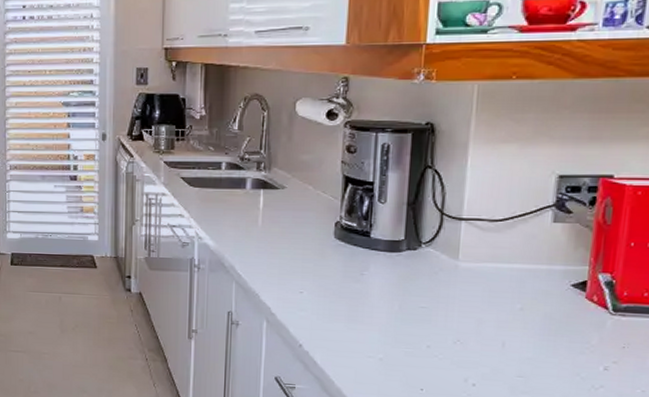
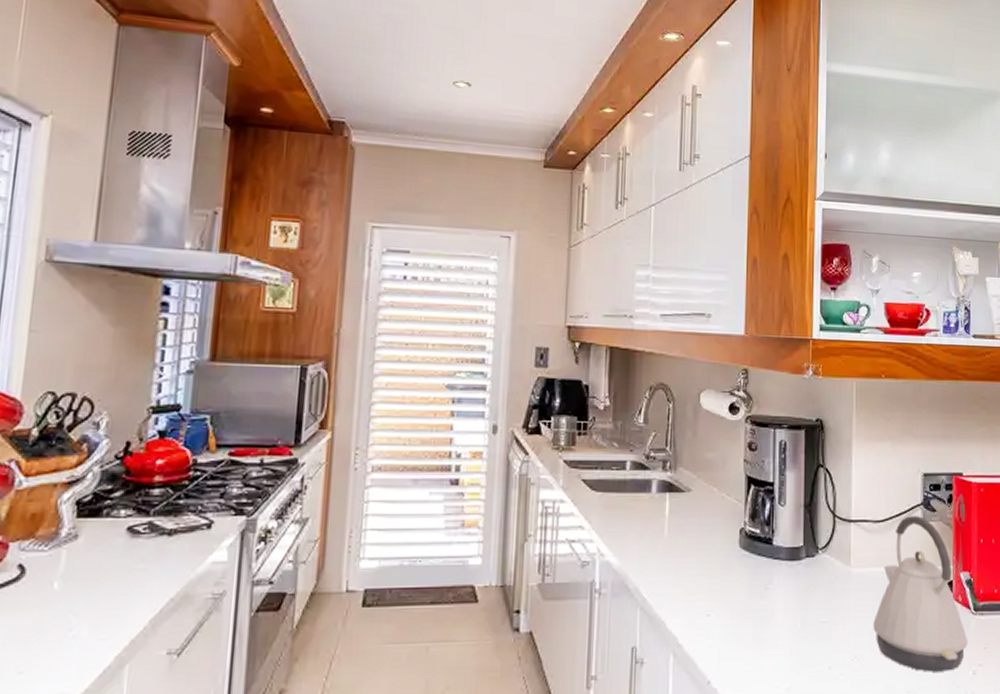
kettle: none [481,217,602,364] -> present [873,516,968,672]

